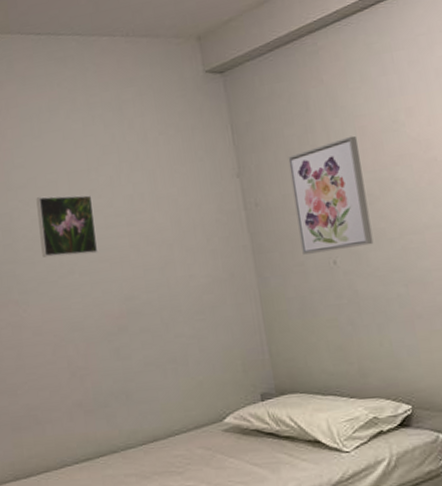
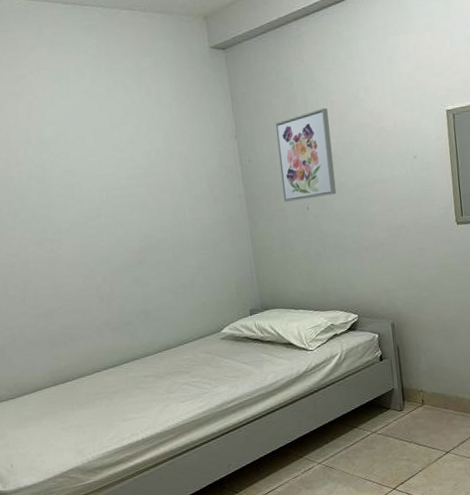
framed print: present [36,195,98,258] -> none [66,150,121,203]

